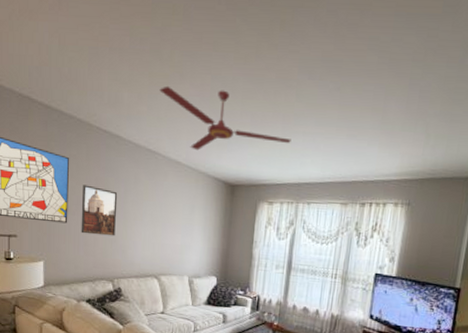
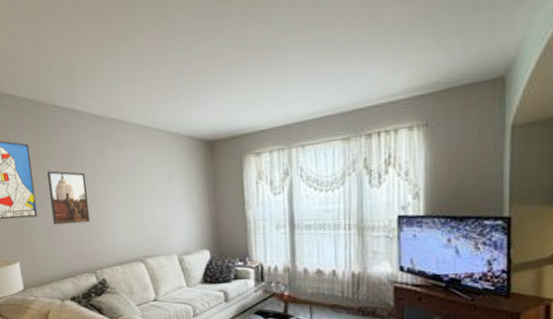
ceiling fan: present [159,85,291,151] -> none [112,34,271,110]

